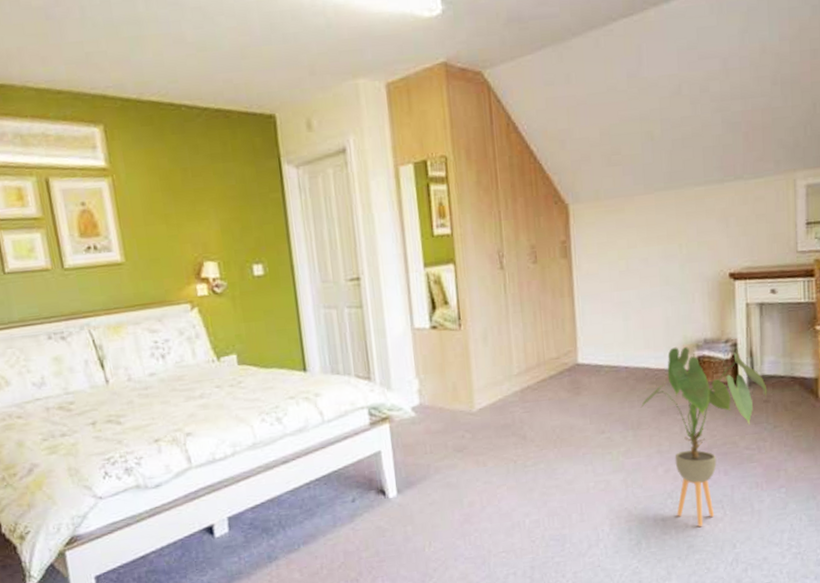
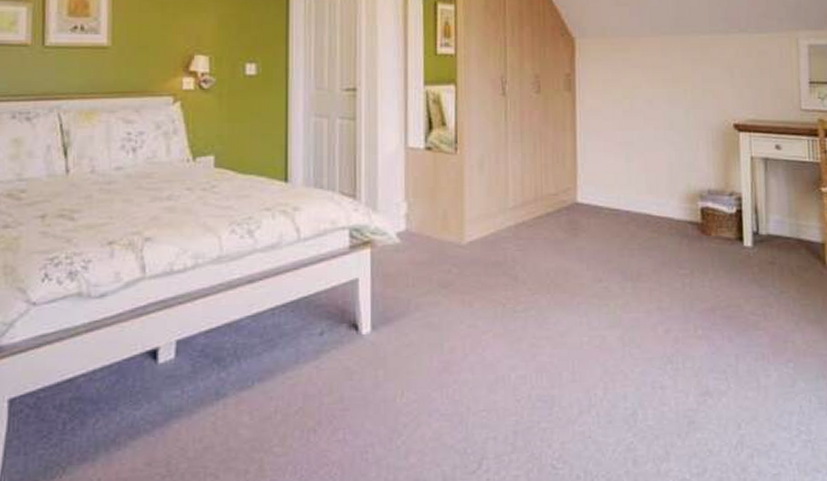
house plant: present [640,347,768,527] -> none [640,195,773,399]

